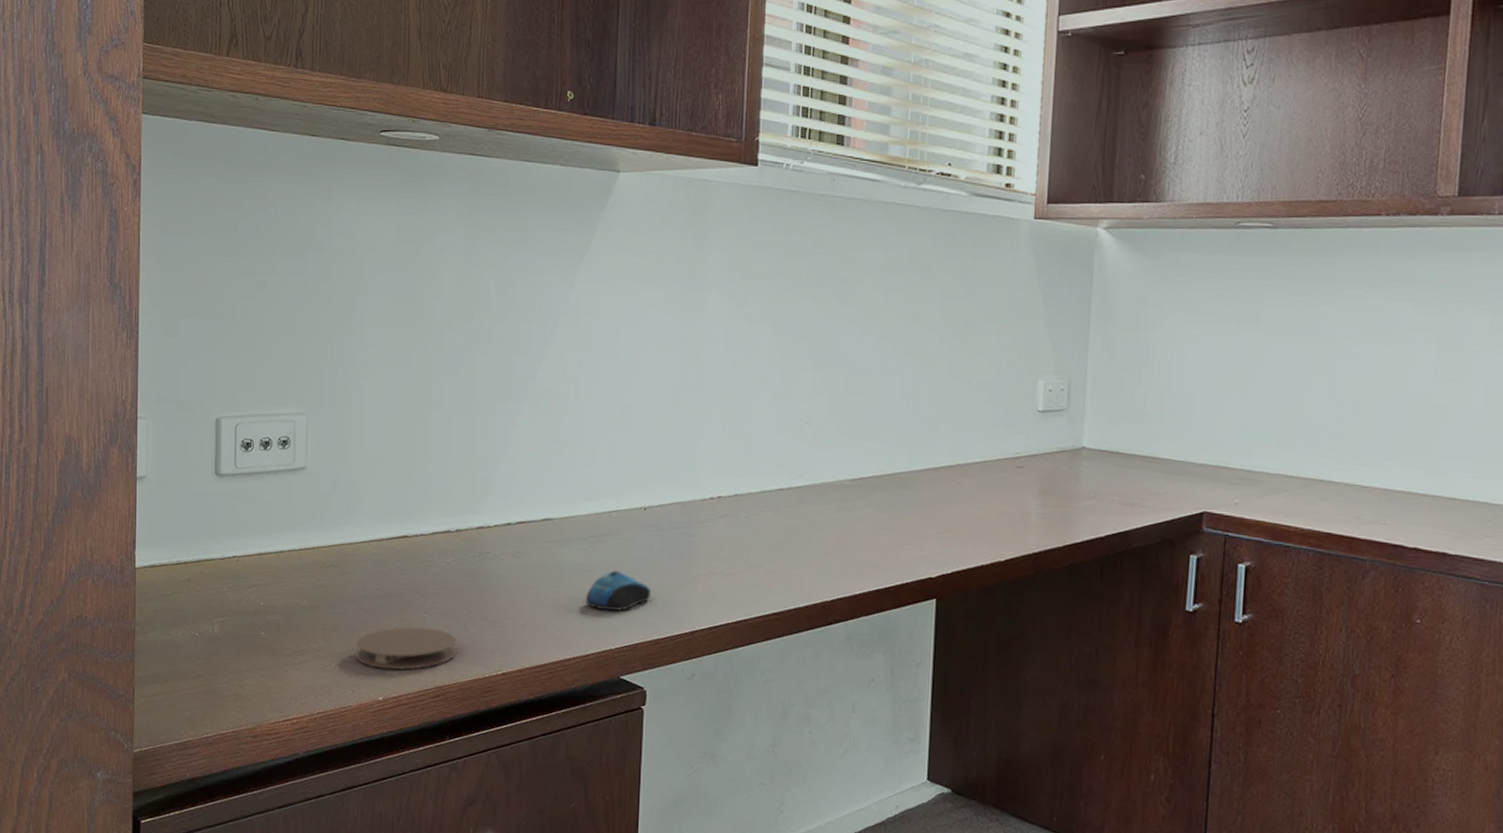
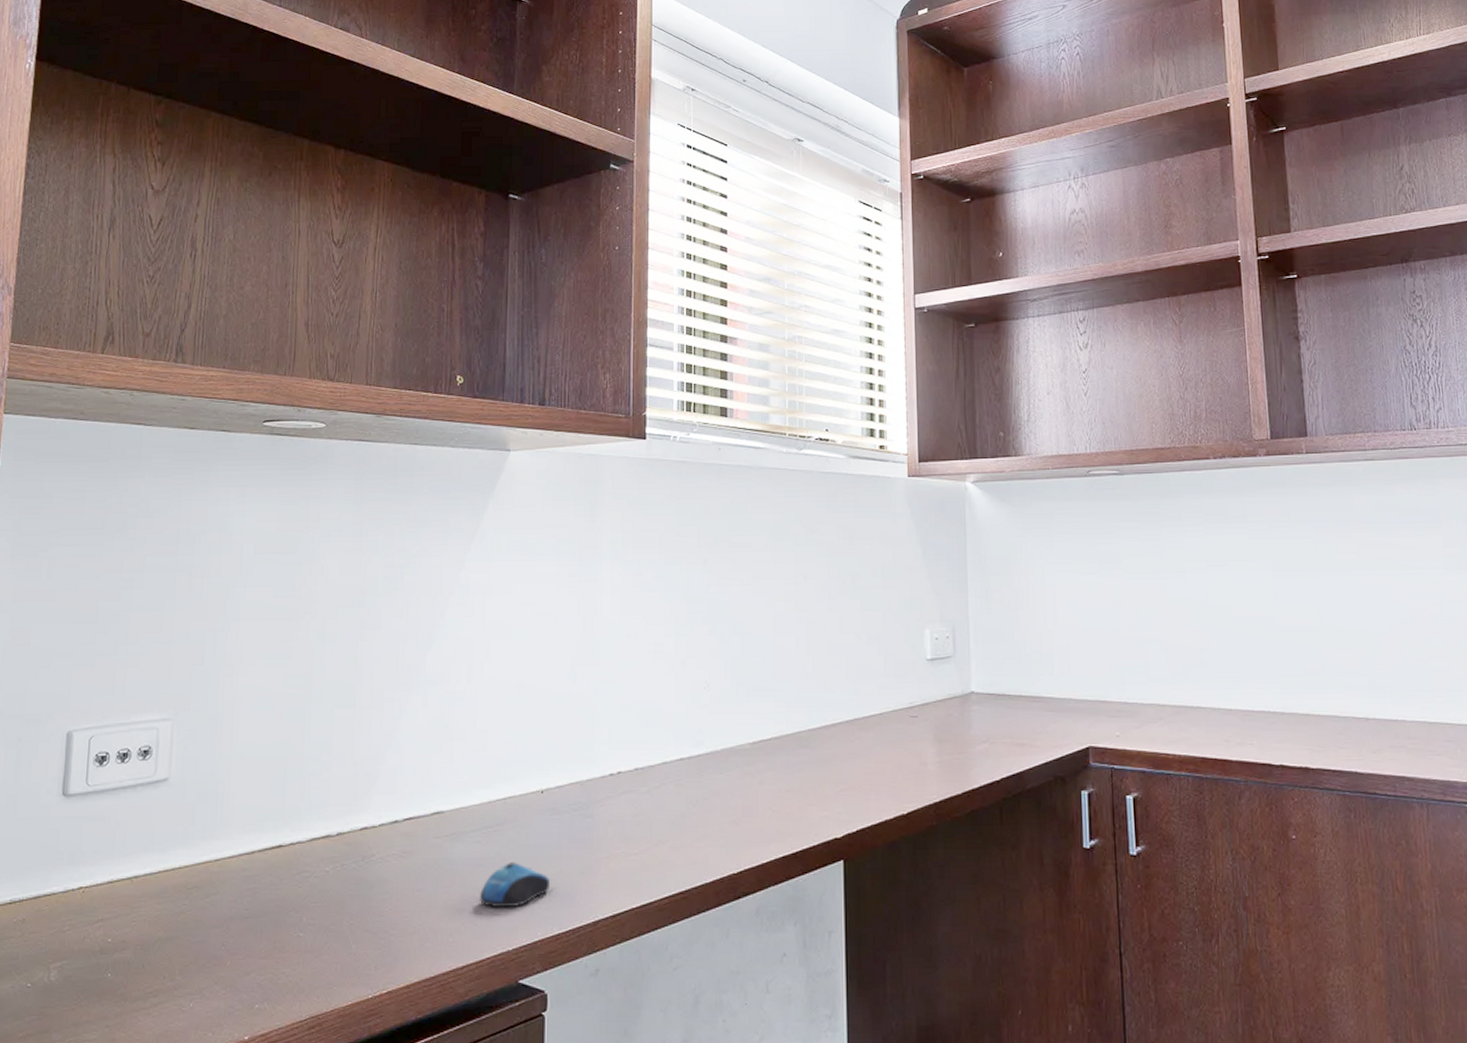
coaster: present [356,627,457,670] -> none [218,948,337,1002]

